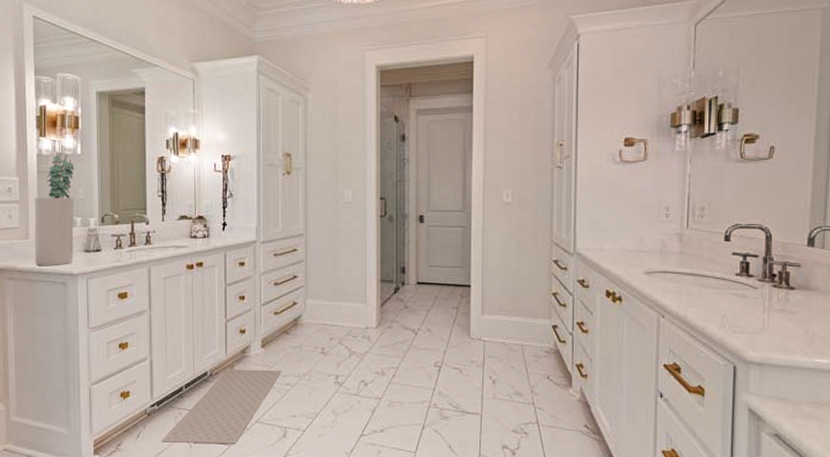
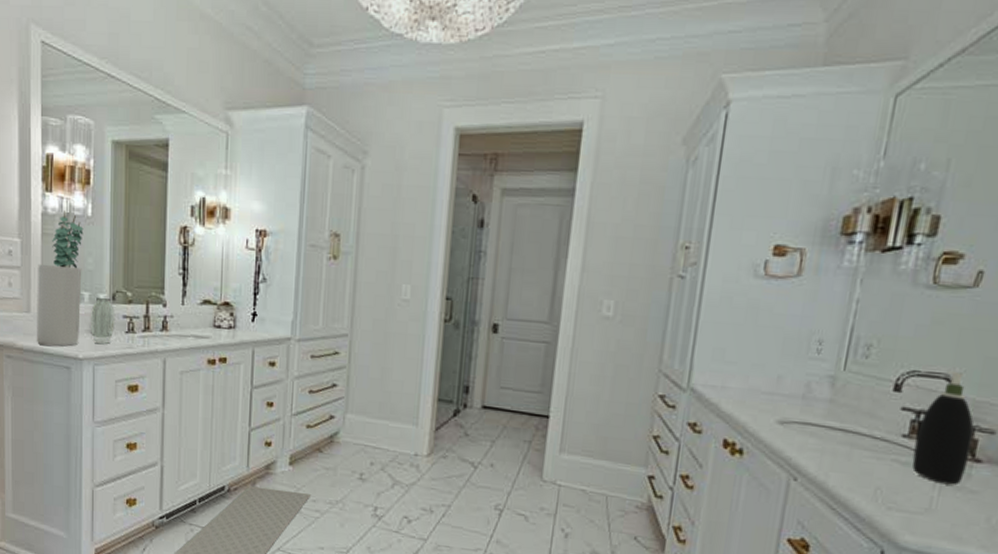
vase: none [82,222,104,261] -> present [90,298,115,345]
soap dispenser: none [746,221,786,309] -> present [912,370,974,486]

